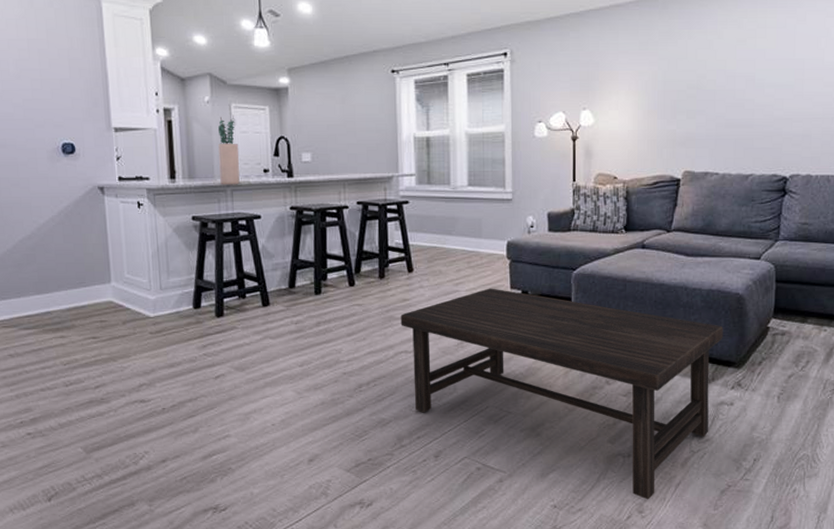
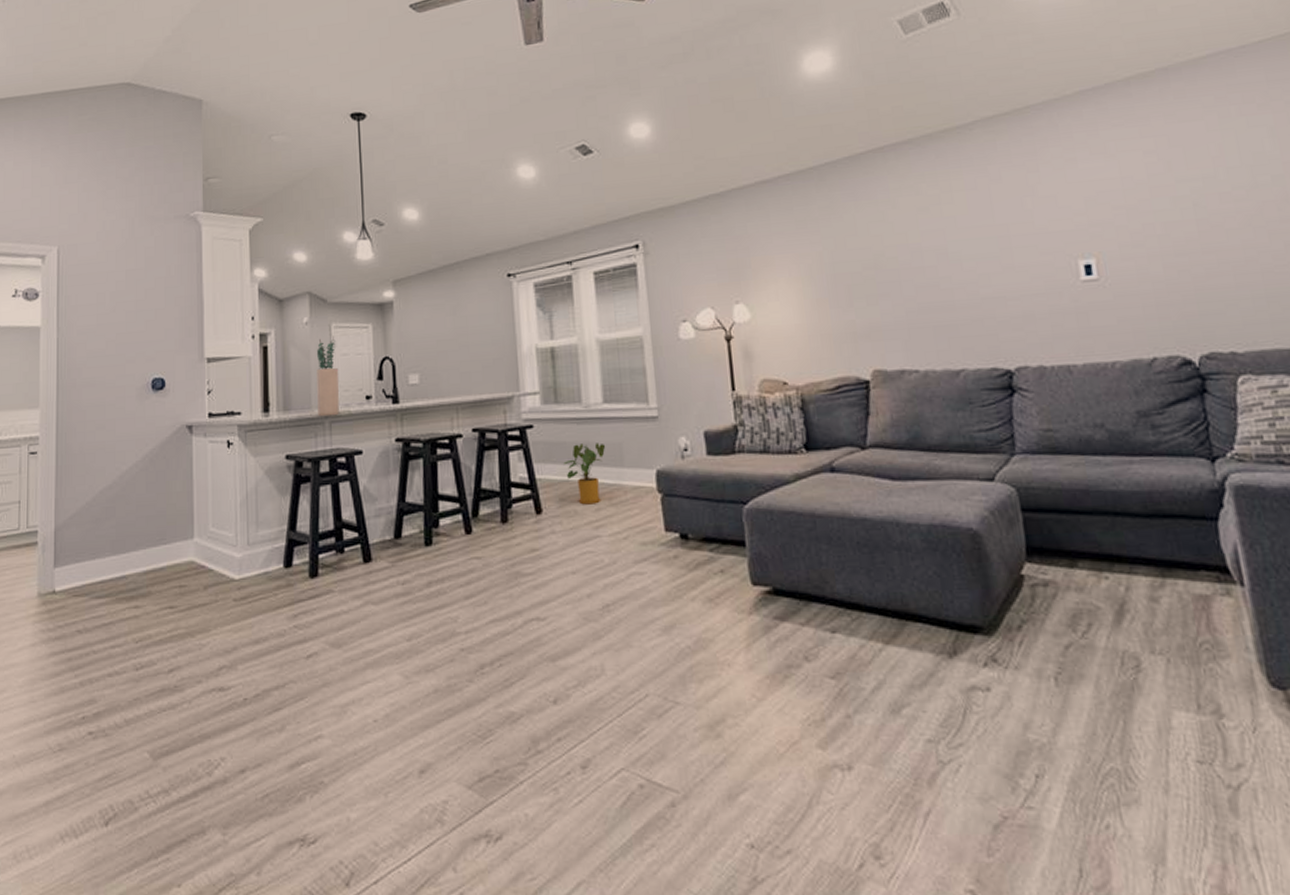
coffee table: present [400,288,723,500] -> none [529,531,960,838]
house plant: none [432,218,468,266] -> present [563,443,606,505]

